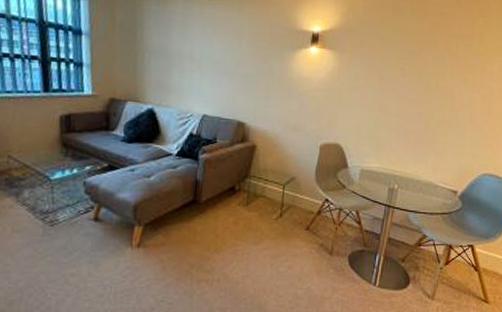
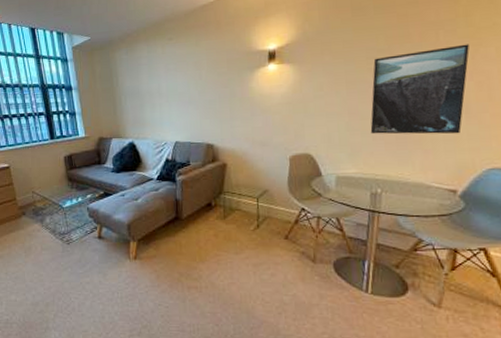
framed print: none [395,59,480,140] -> present [370,44,470,134]

